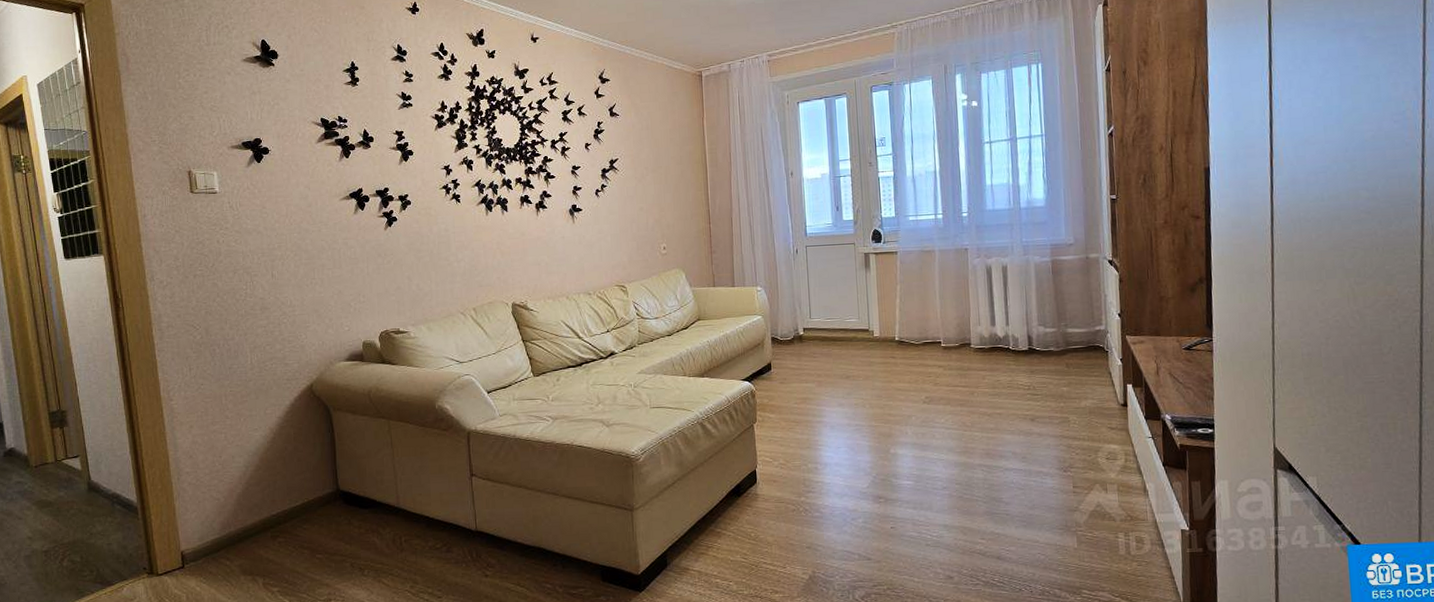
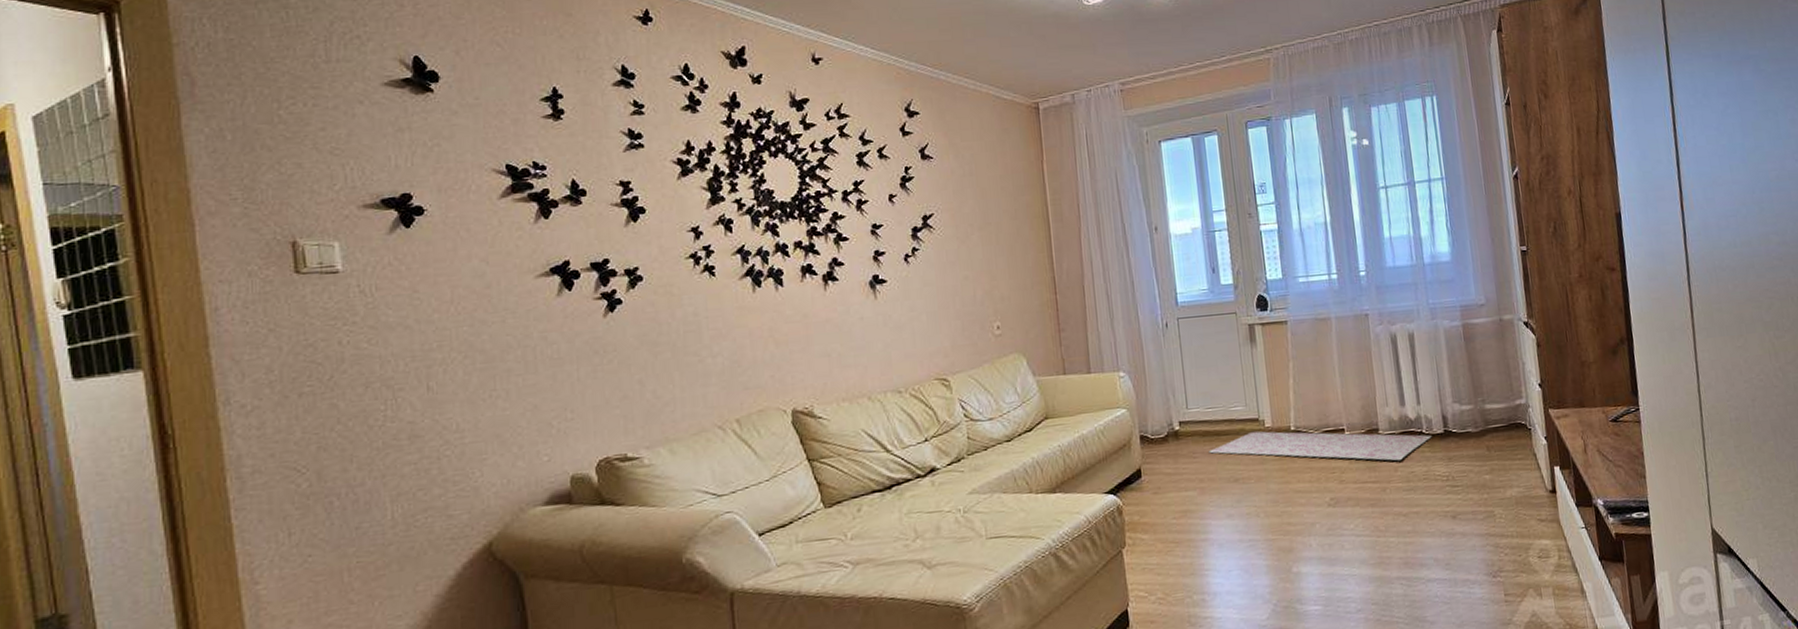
rug: none [826,339,1017,371] -> present [1208,431,1432,462]

